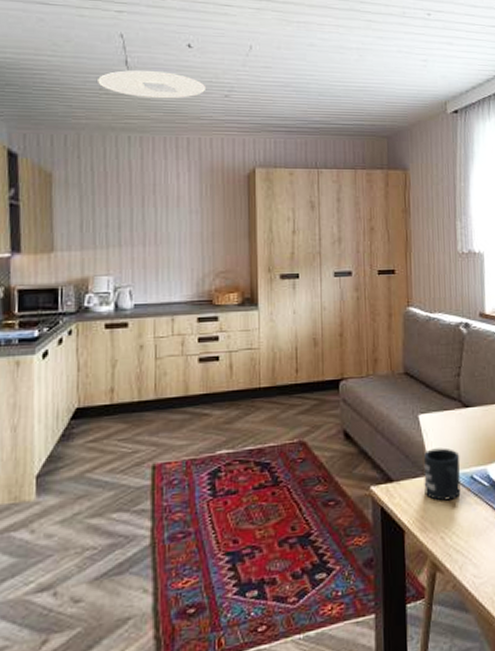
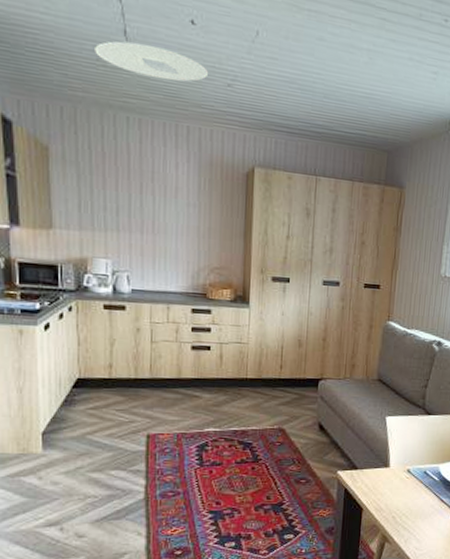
mug: present [423,447,461,501] -> none [383,446,418,489]

